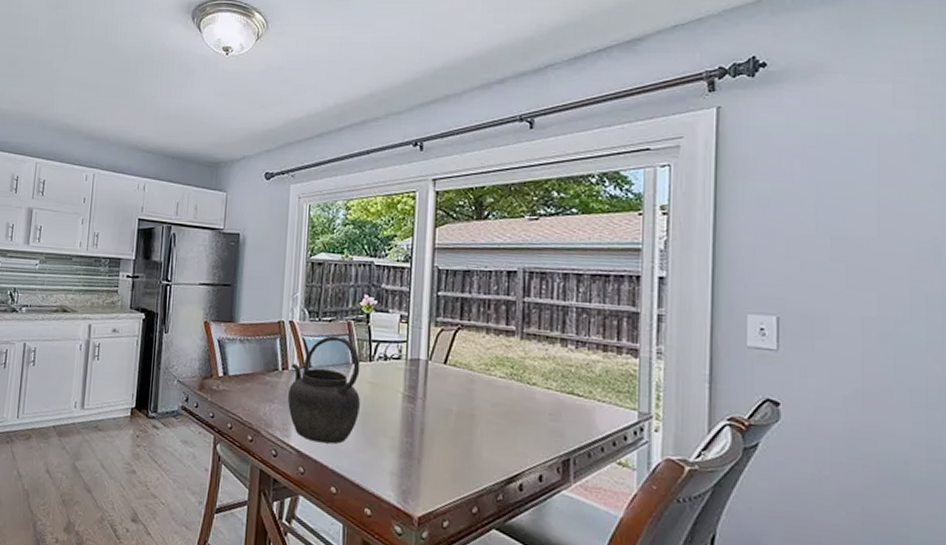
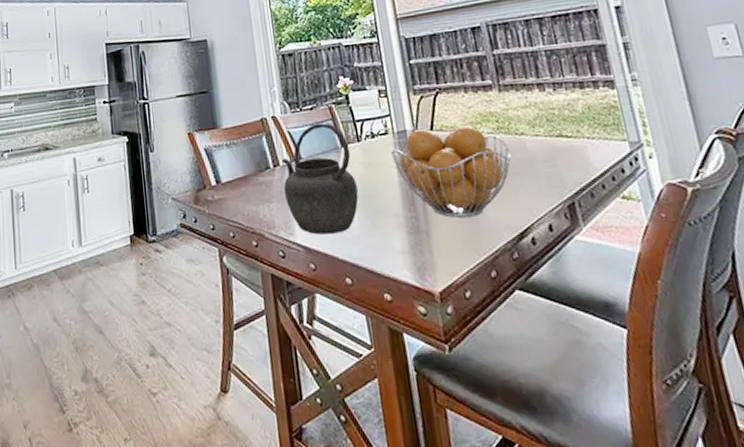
fruit basket: none [400,360,518,454] -> present [391,125,512,218]

